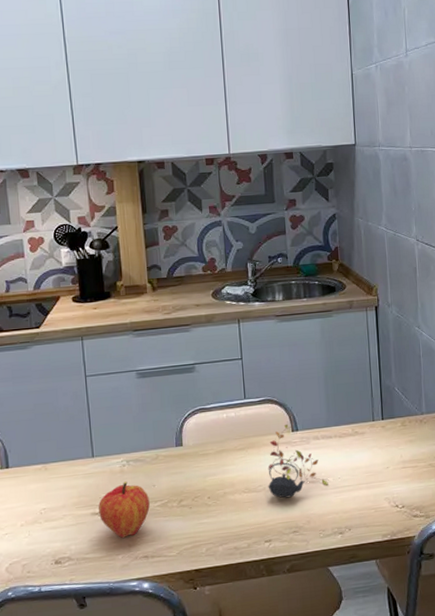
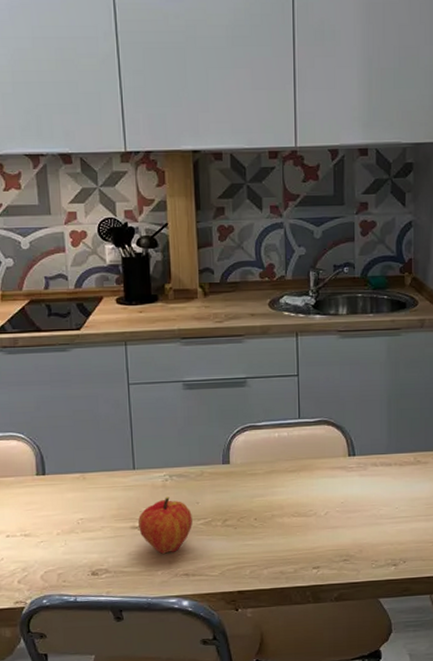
teapot: present [268,418,328,498] -> none [319,442,384,525]

